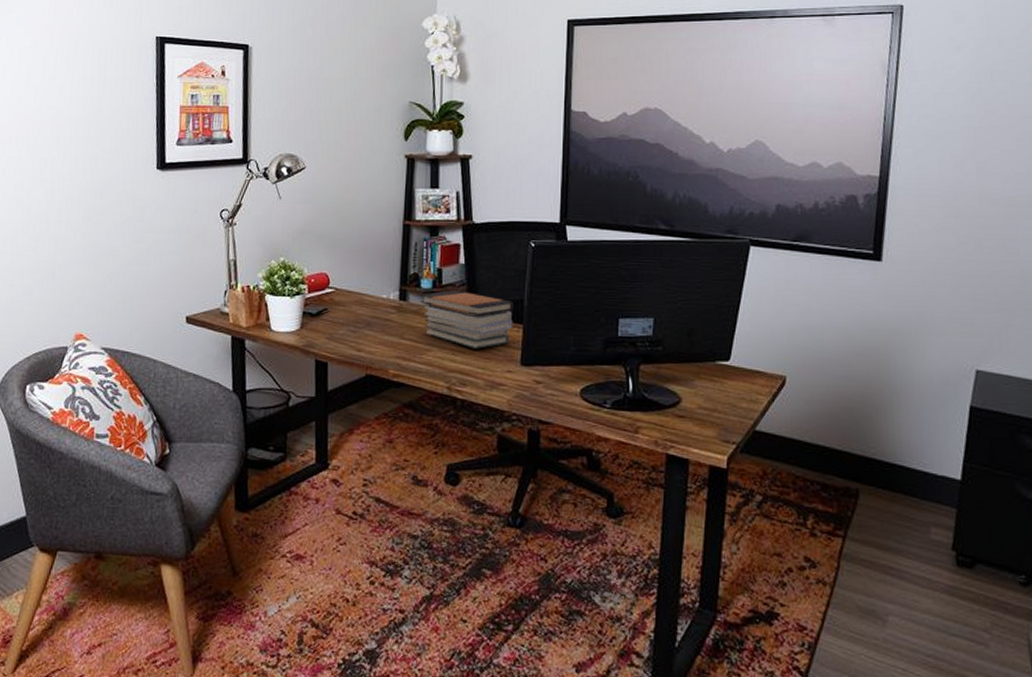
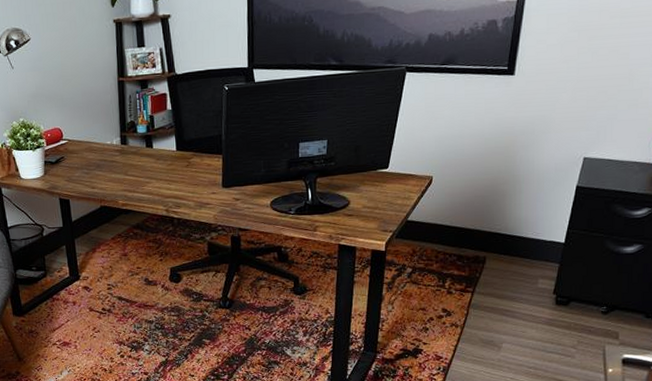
book stack: present [421,290,513,349] -> none [138,132,214,178]

